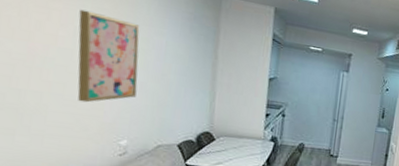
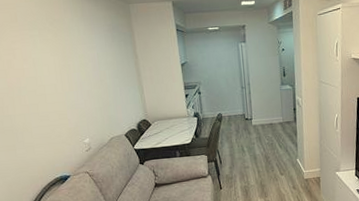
wall art: present [77,9,140,103] -> none [33,43,87,116]

